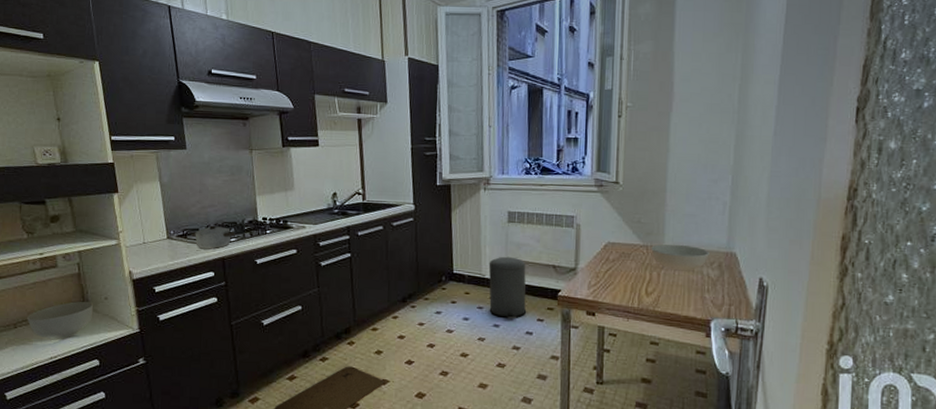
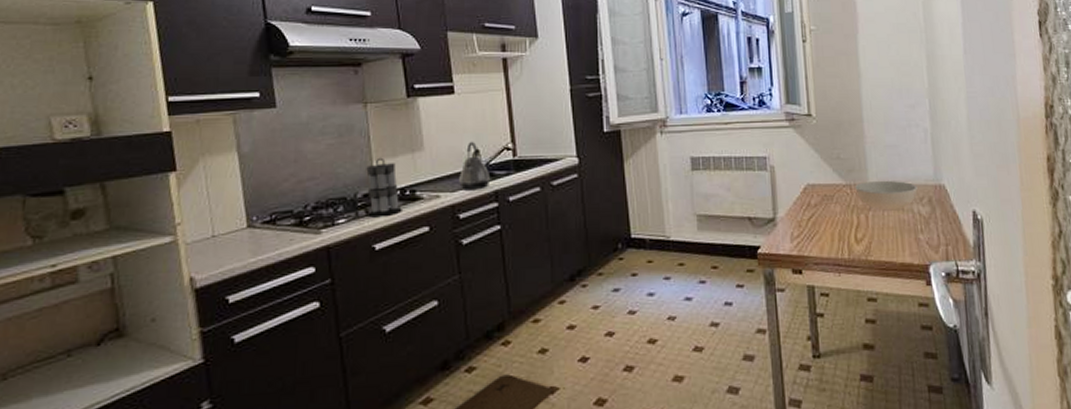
bowl: present [26,301,94,340] -> none [23,327,134,391]
cooking pot: present [191,225,235,250] -> none [282,204,345,237]
spice rack: none [251,193,277,240] -> present [366,157,402,218]
kettle: none [320,185,345,225] -> present [459,141,491,190]
pedal bin: present [488,256,526,319] -> none [673,211,722,289]

